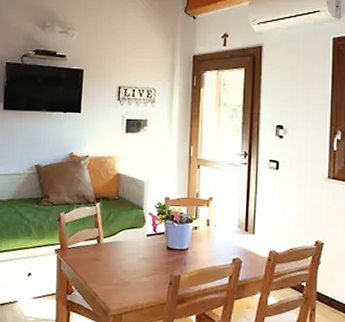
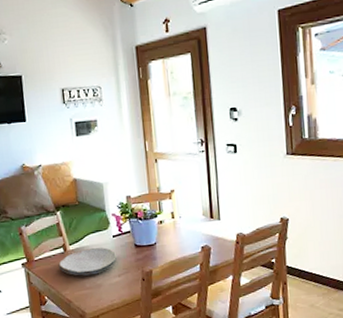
plate: none [90,244,147,271] -> present [58,247,117,276]

